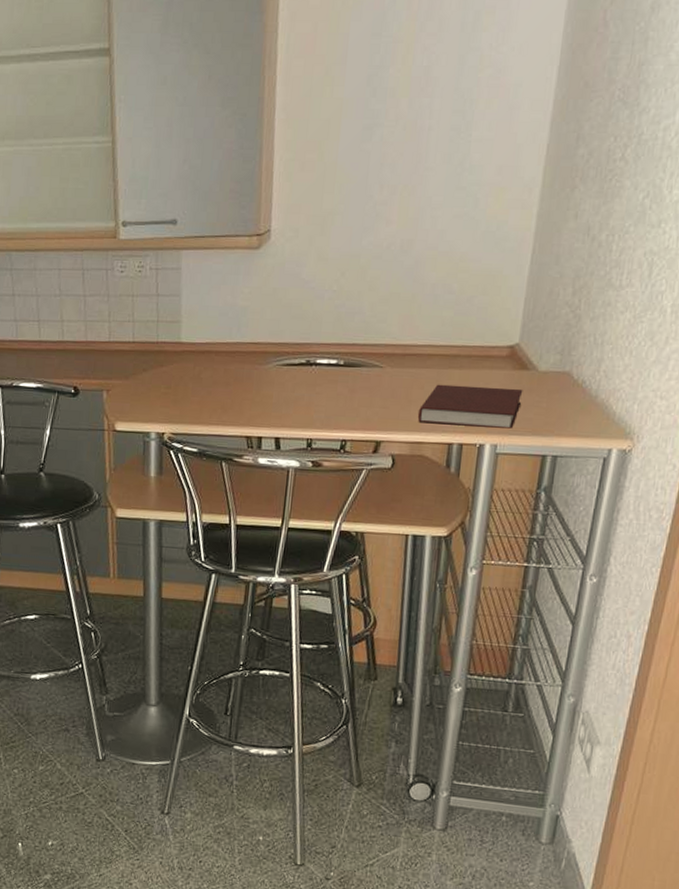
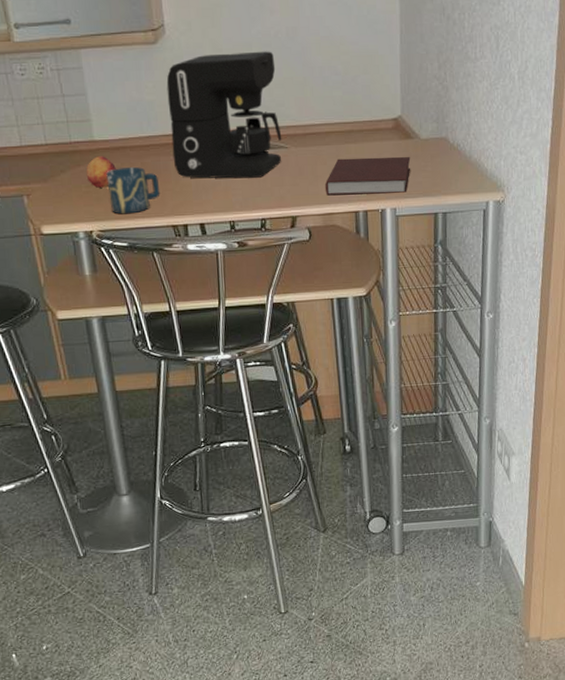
fruit: none [167,358,198,390] -> present [86,156,116,188]
cup: none [186,371,240,420] -> present [106,166,160,214]
coffee maker: none [257,263,383,396] -> present [166,51,282,179]

